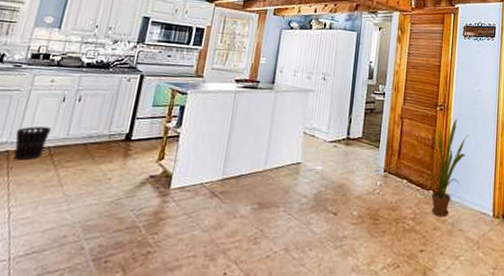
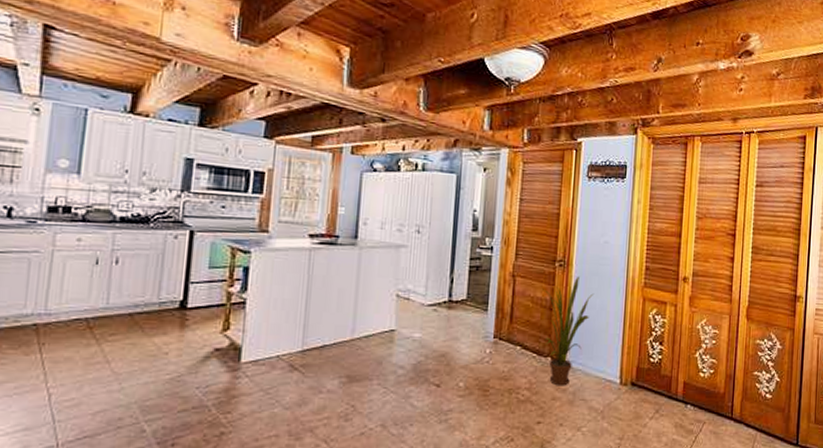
wastebasket: present [13,126,51,161] -> none [42,295,85,335]

